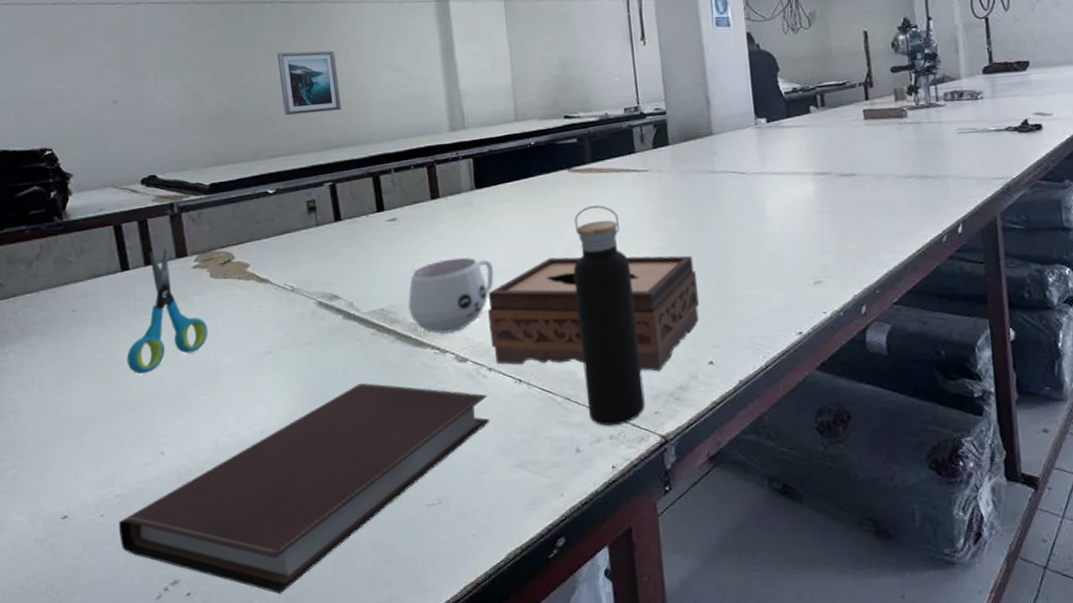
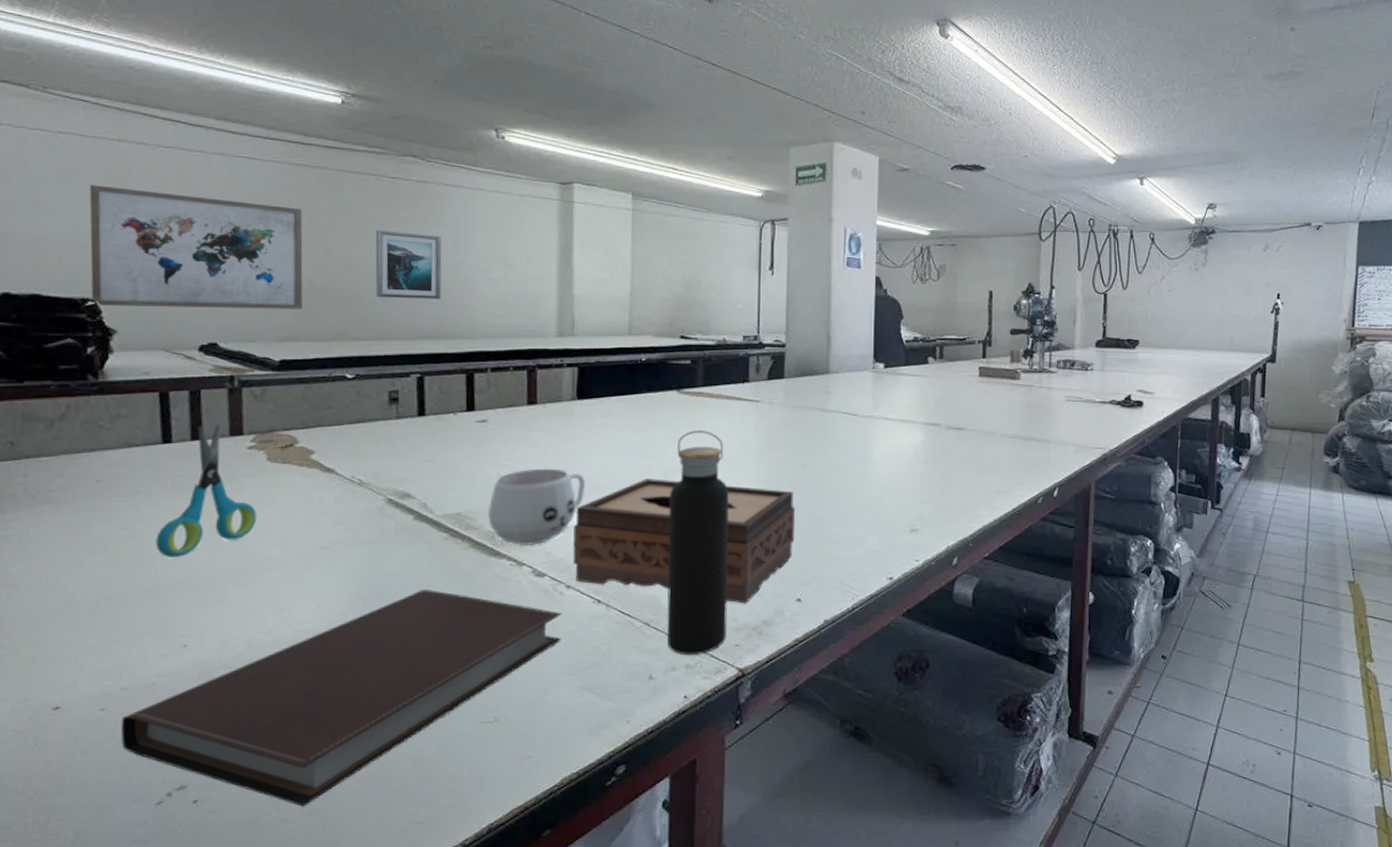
wall art: none [35,42,223,153] -> present [89,185,303,310]

